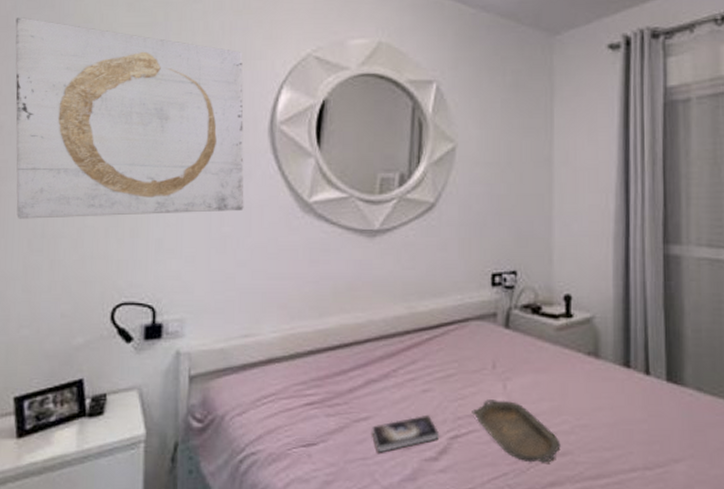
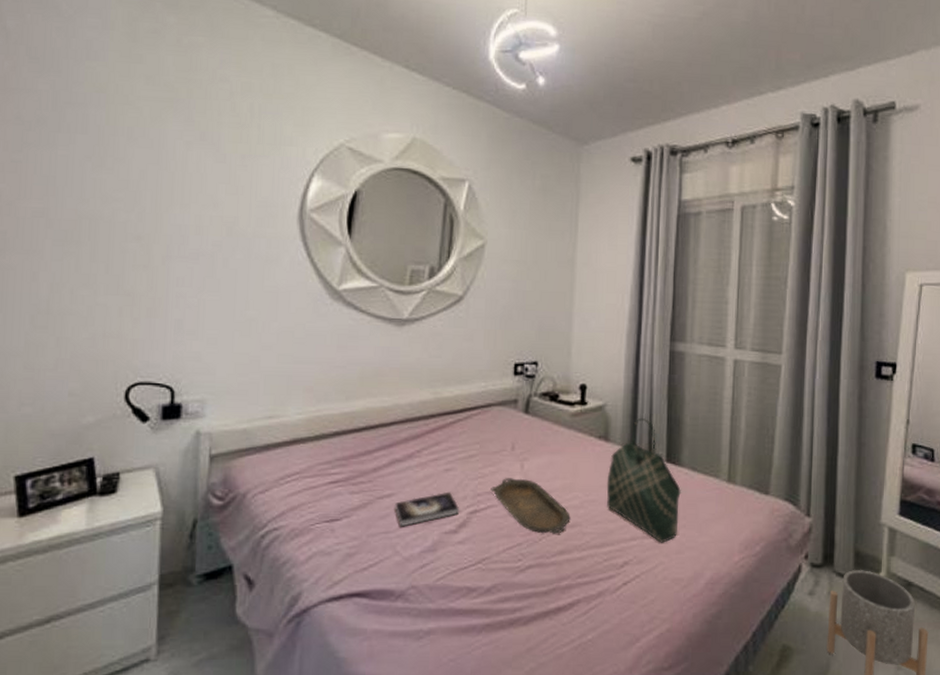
wall art: present [15,17,244,219] -> none [14,80,272,296]
tote bag: none [599,330,686,475] -> present [606,417,681,543]

